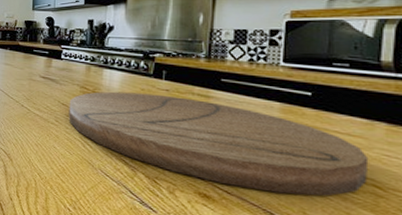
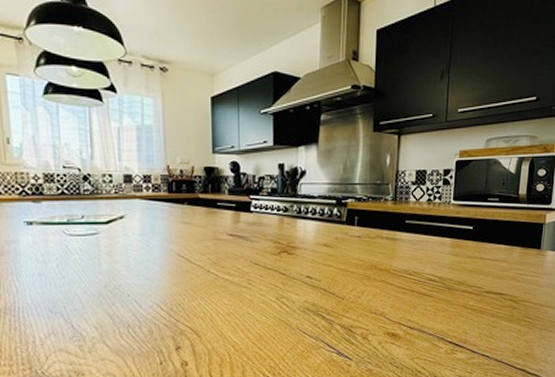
cutting board: present [68,91,369,196] -> none [262,242,509,321]

